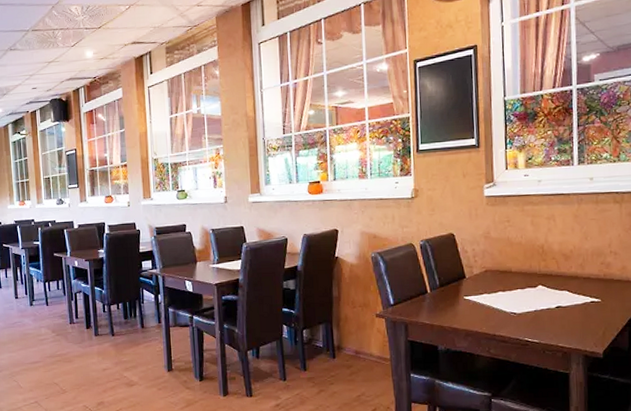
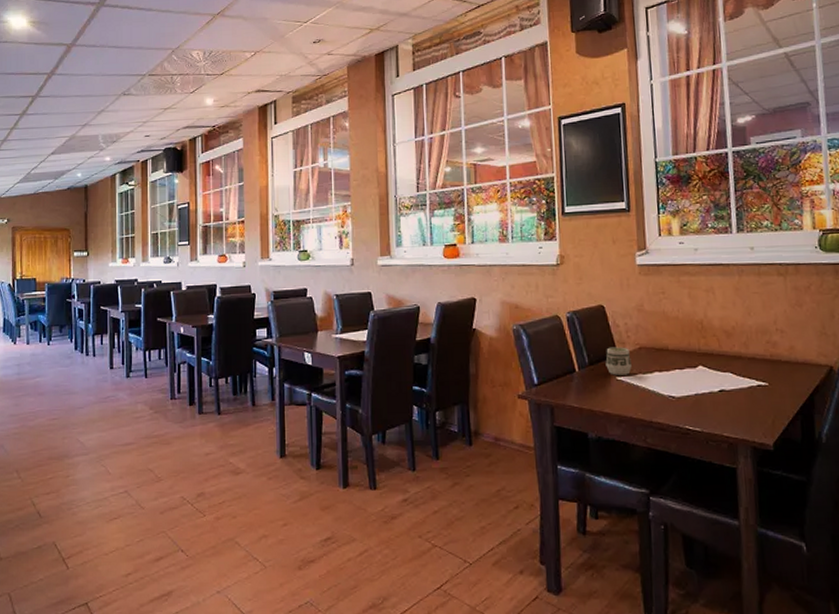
cup: none [454,270,478,295] -> present [605,347,632,375]

